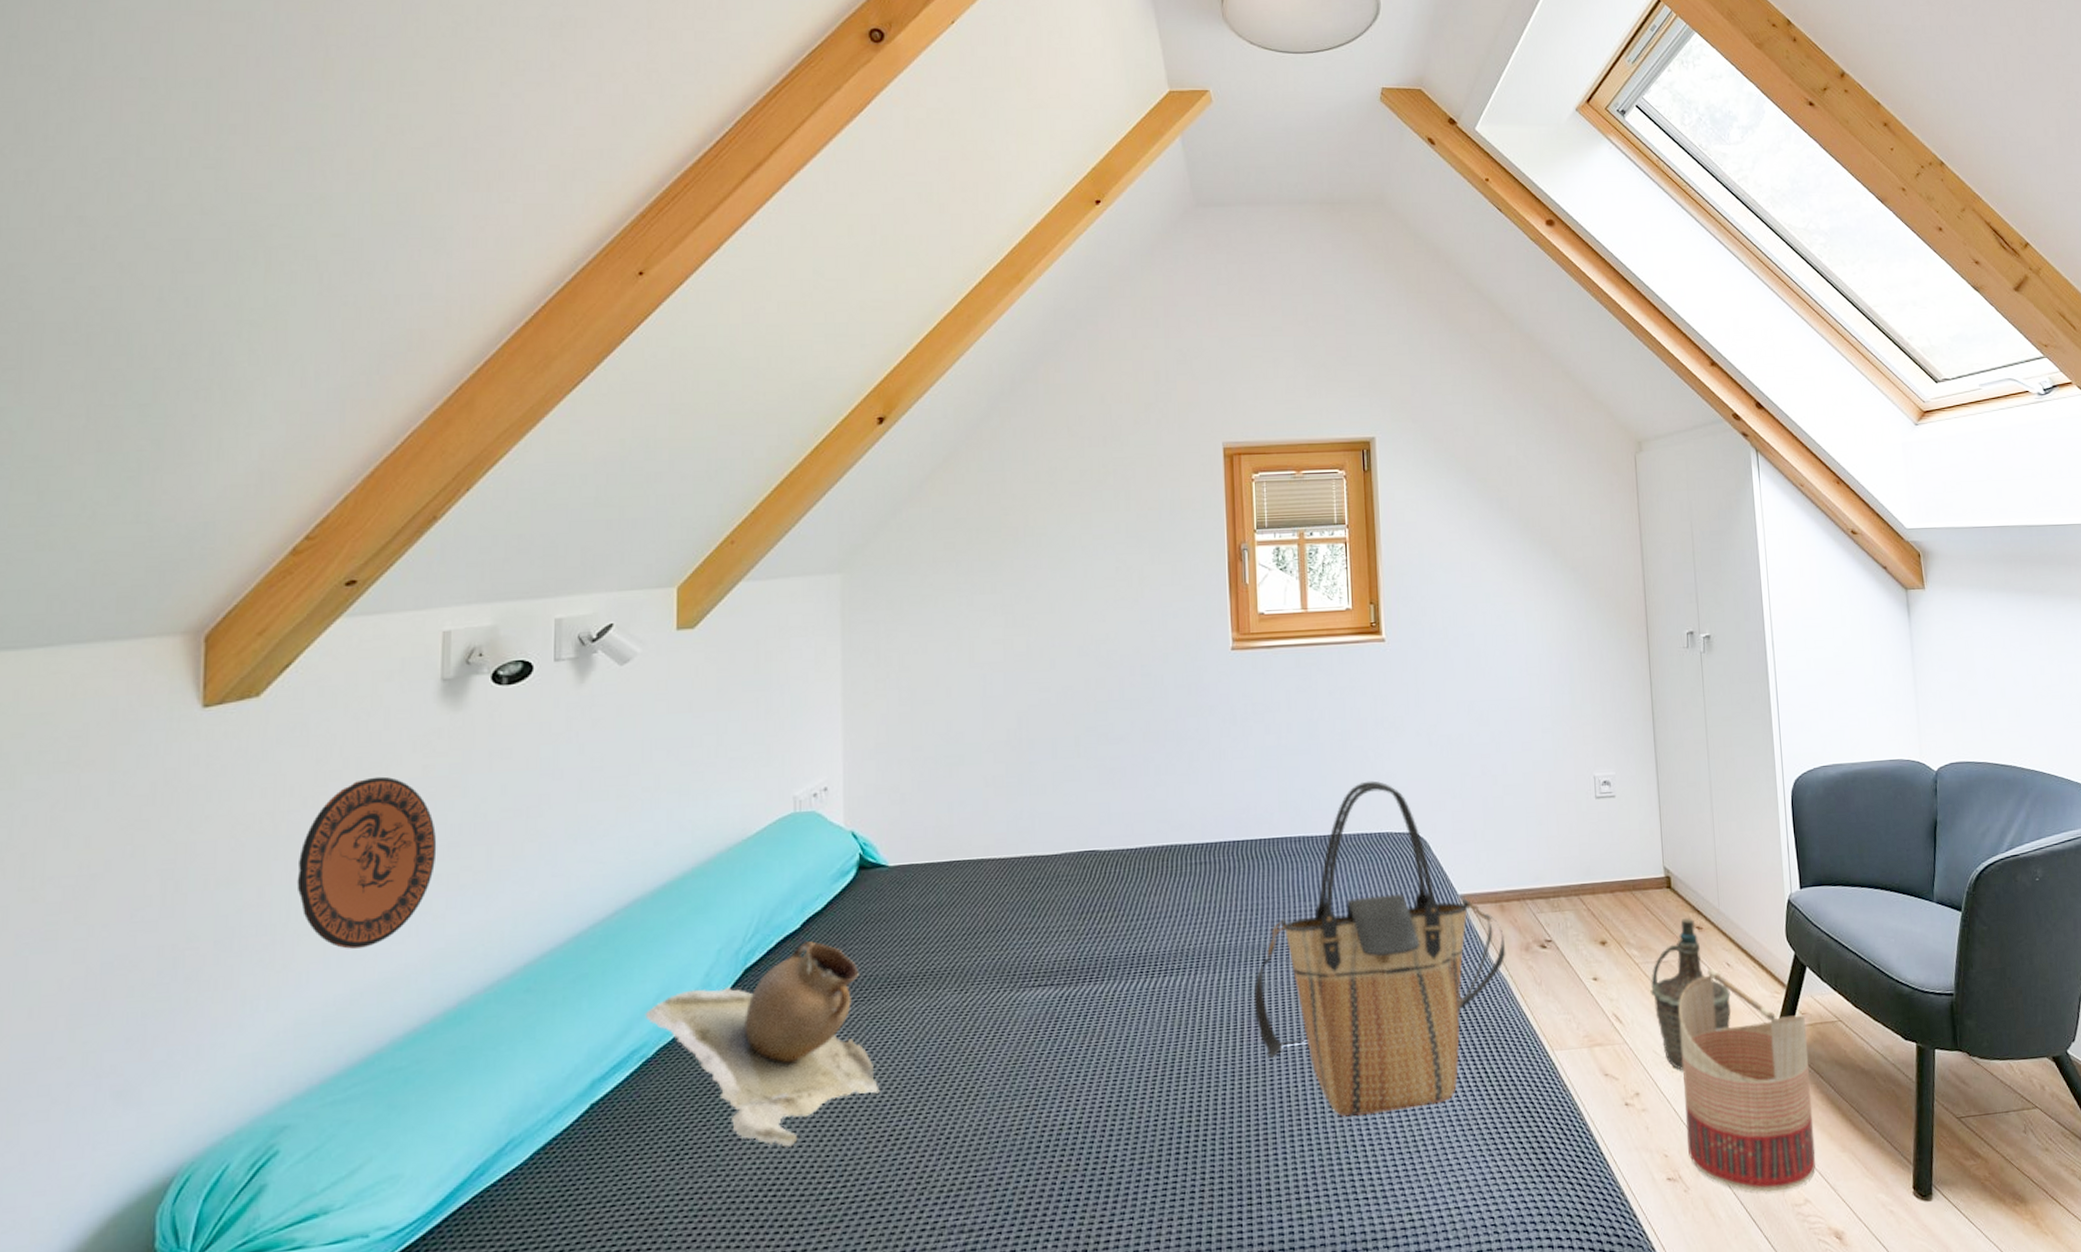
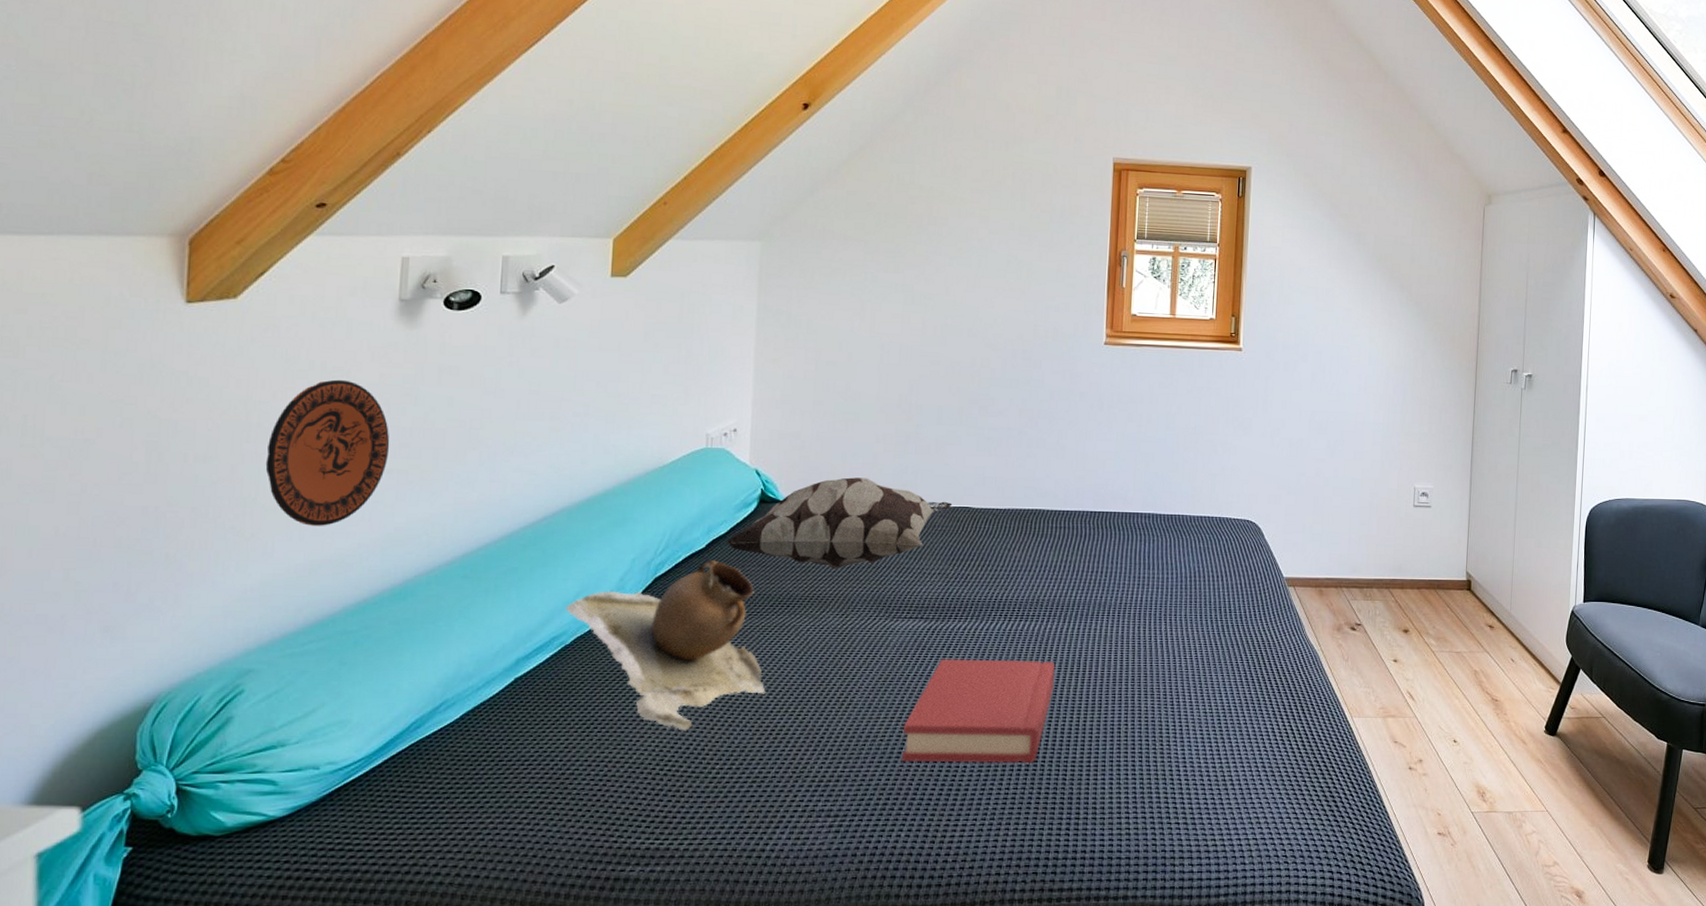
decorative pillow: none [822,828,1077,939] -> present [725,477,953,570]
hardback book: none [1041,1021,1210,1158] -> present [902,659,1056,764]
tote bag: present [1253,780,1506,1117] -> none [1096,471,1321,755]
bottle: present [1650,917,1732,1070] -> none [1442,616,1512,745]
basket: present [1678,968,1816,1192] -> none [1459,661,1574,853]

